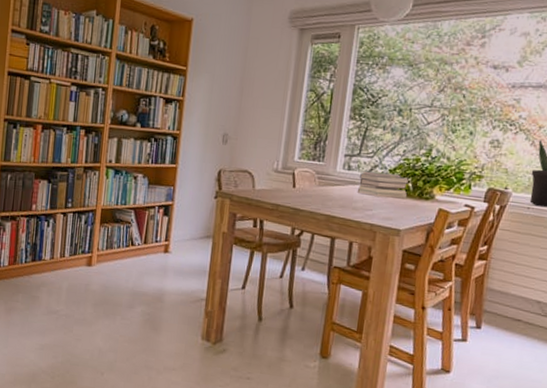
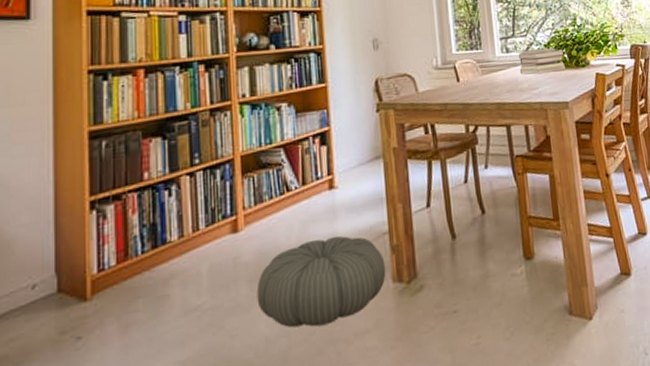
pouf: none [97,288,198,354] -> present [256,236,386,328]

